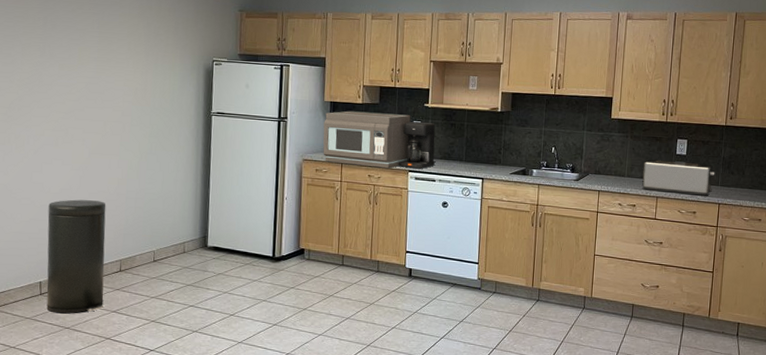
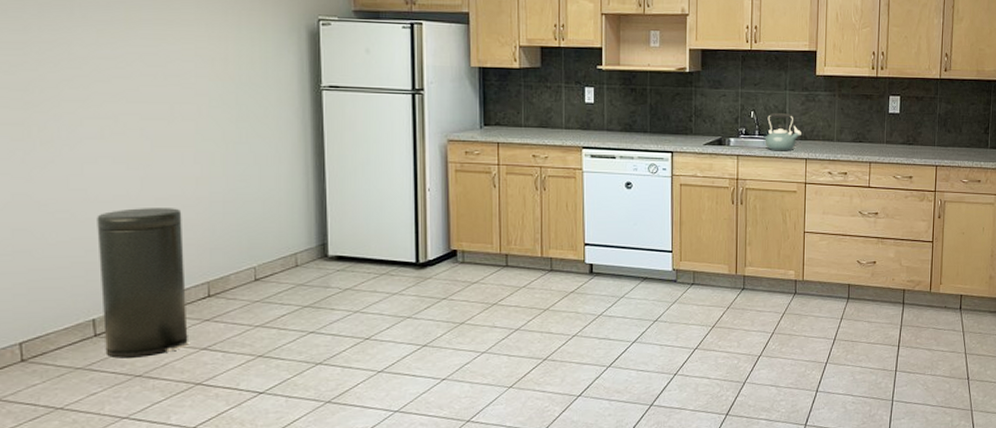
microwave: present [323,111,411,169] -> none [472,77,581,146]
coffee maker: present [399,121,435,169] -> none [570,87,614,145]
kettle: none [563,149,596,183] -> present [764,113,801,151]
toaster: present [642,159,715,196] -> none [853,120,931,158]

